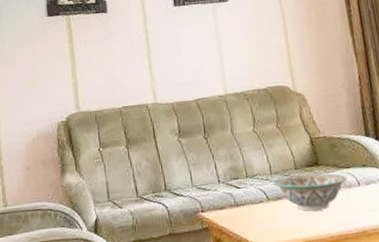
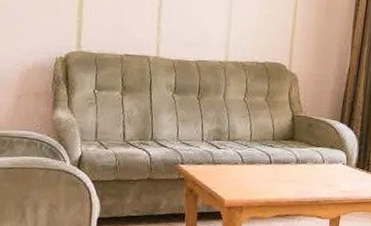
decorative bowl: present [272,173,348,212] -> none [249,145,315,179]

